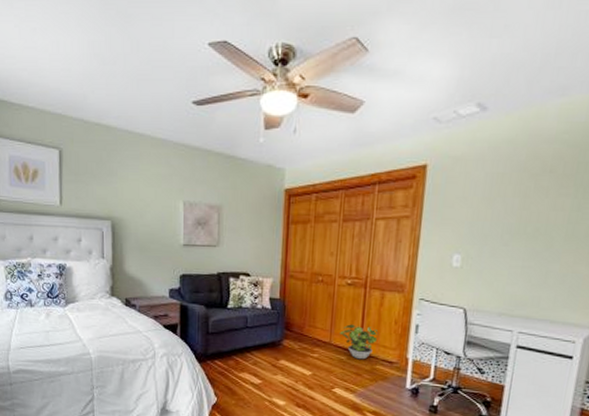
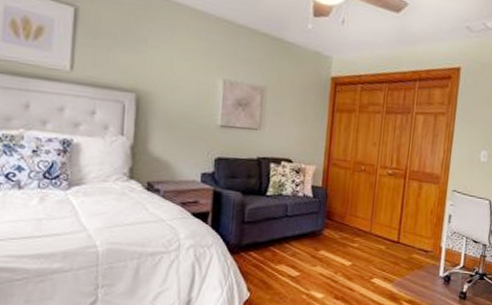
potted plant: present [340,324,379,360] -> none [380,213,416,249]

